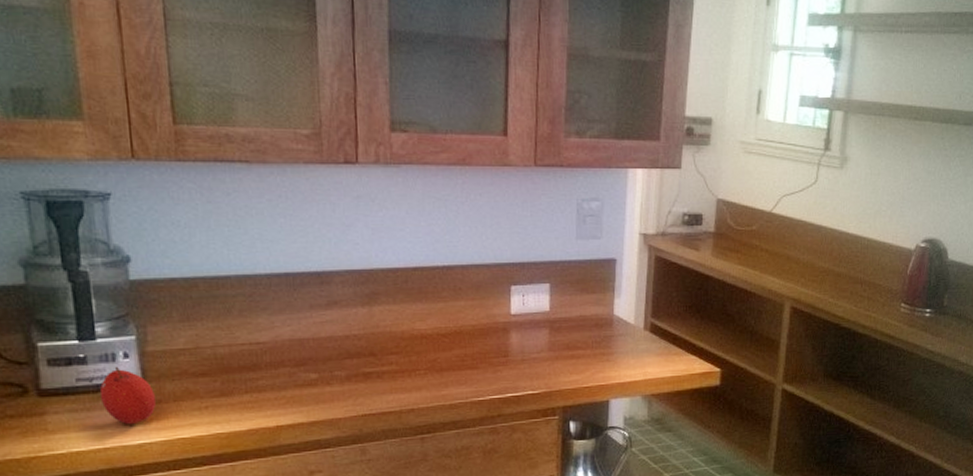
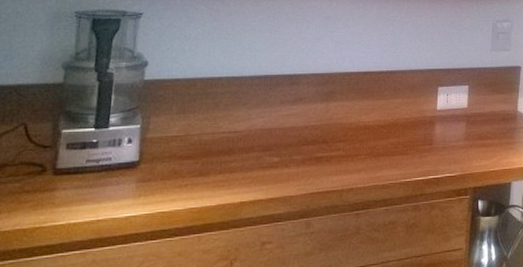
fruit: present [99,366,156,425] -> none [102,150,147,200]

